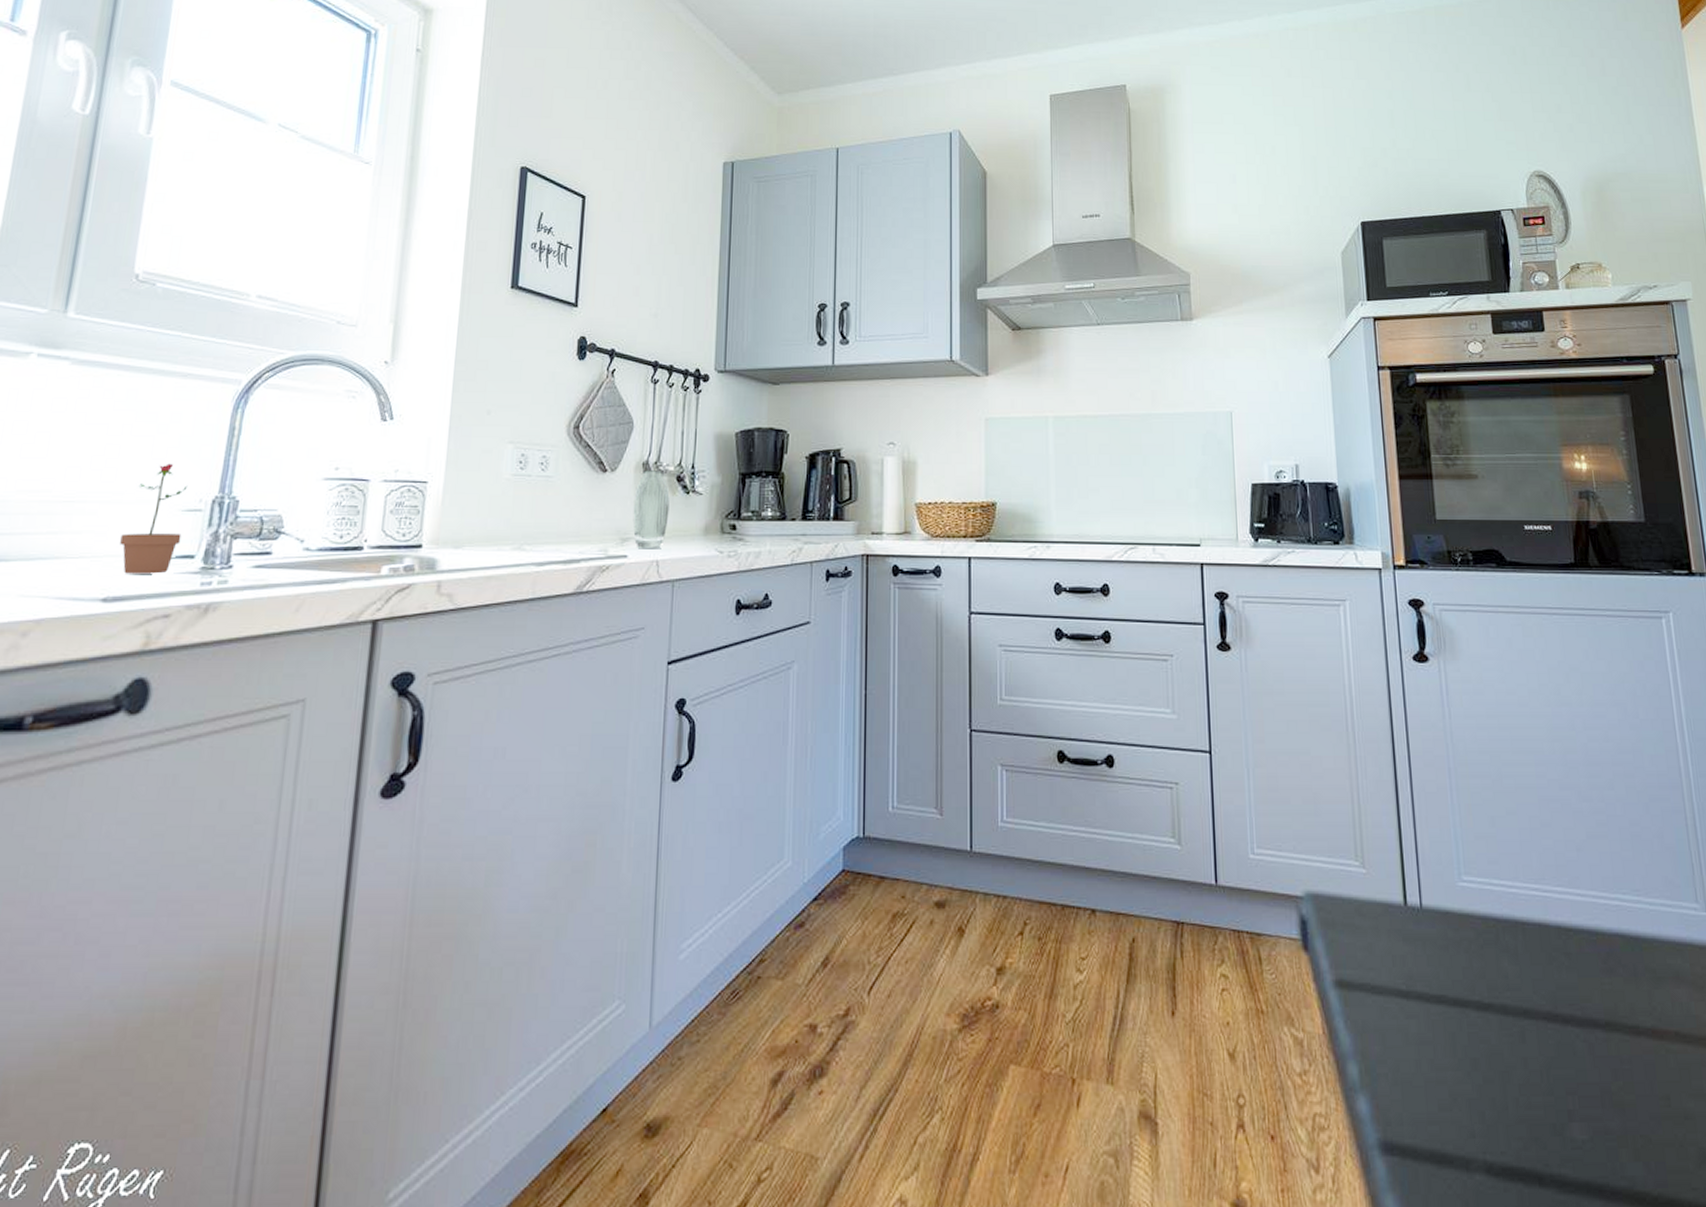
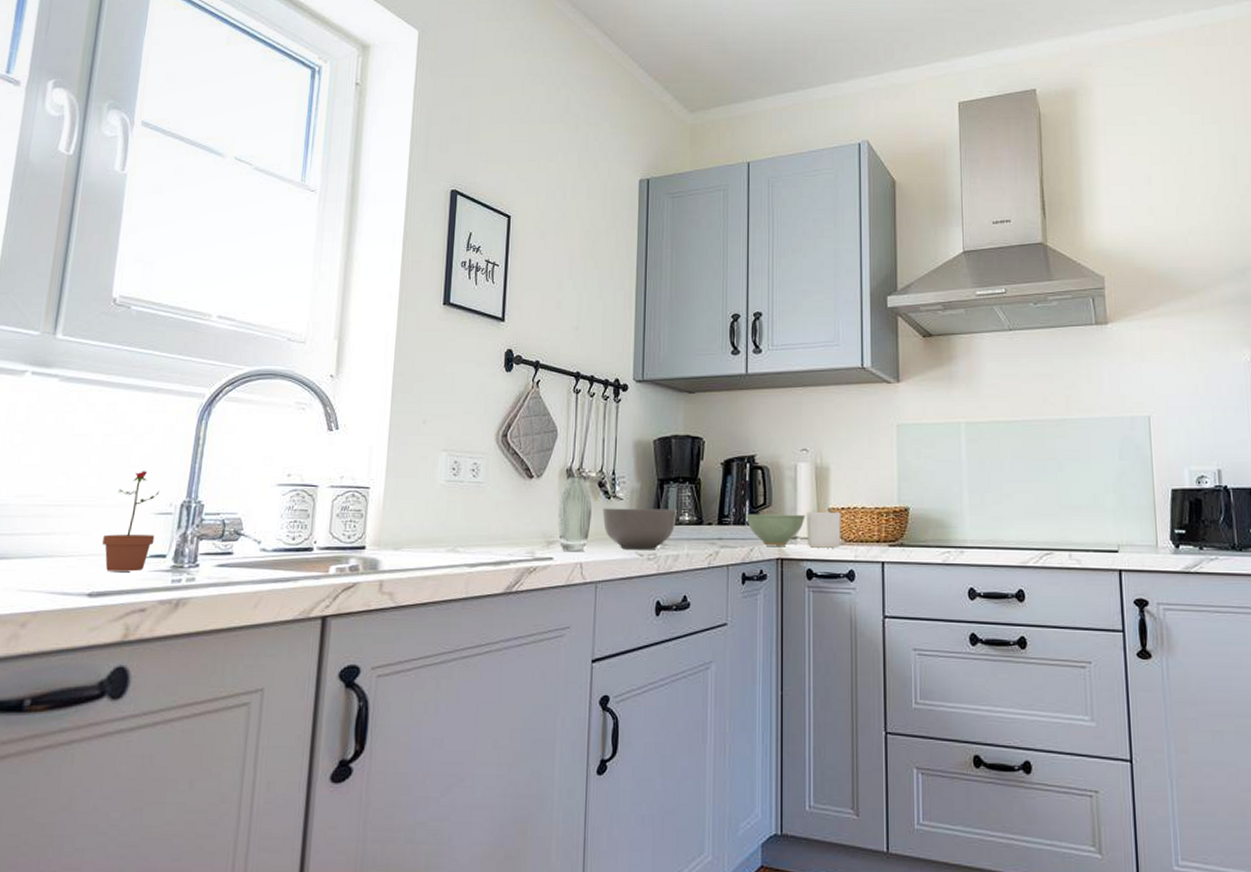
bowl: none [680,503,760,545] -> present [602,508,678,549]
bowl: none [831,509,892,542] -> present [746,513,805,546]
mug: none [893,506,928,544] -> present [807,511,841,548]

